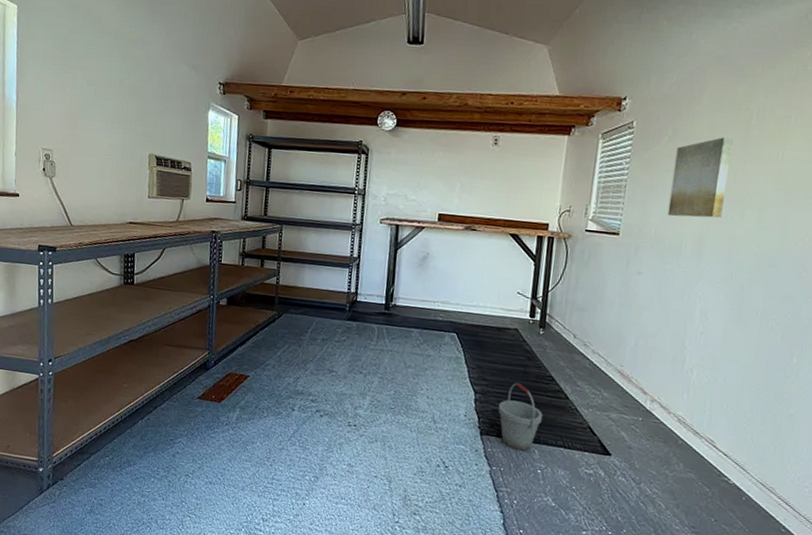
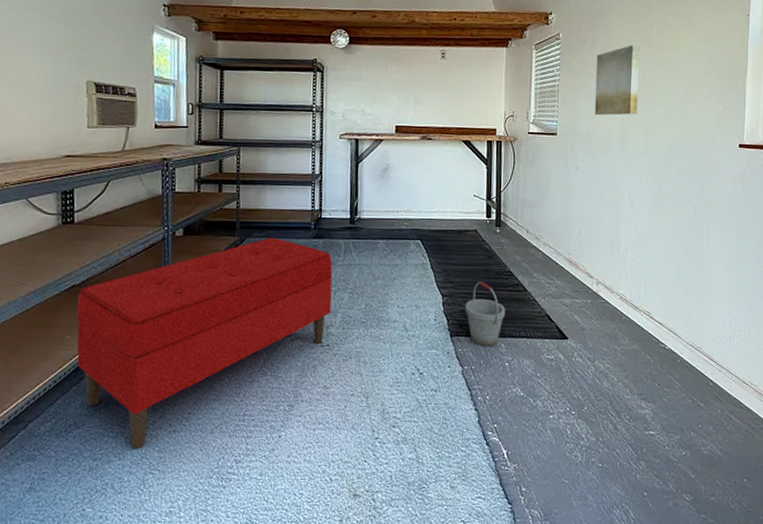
bench: none [131,315,365,494] -> present [76,237,333,450]

